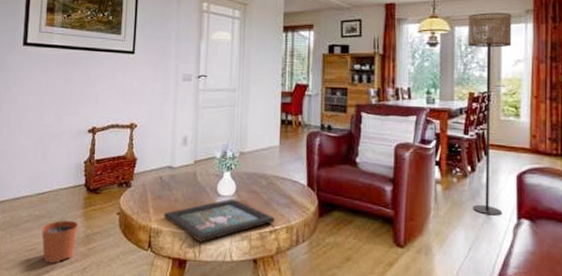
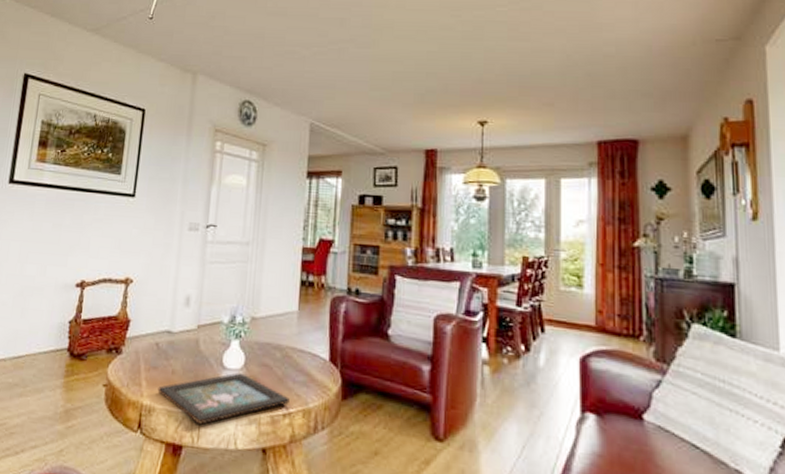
plant pot: present [42,213,79,263] -> none [13,381,58,443]
floor lamp: present [467,12,512,216] -> none [520,164,573,407]

